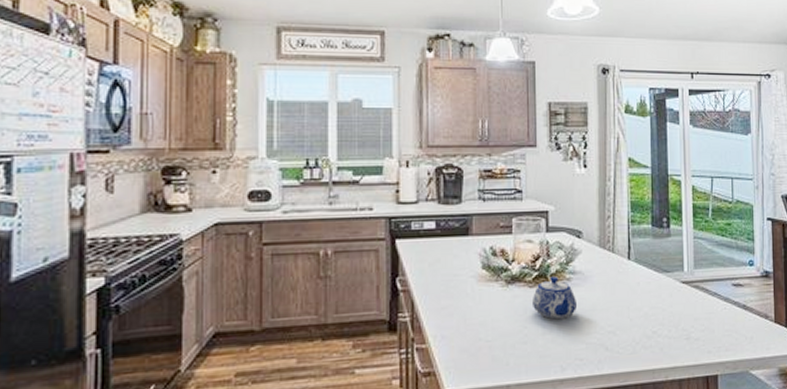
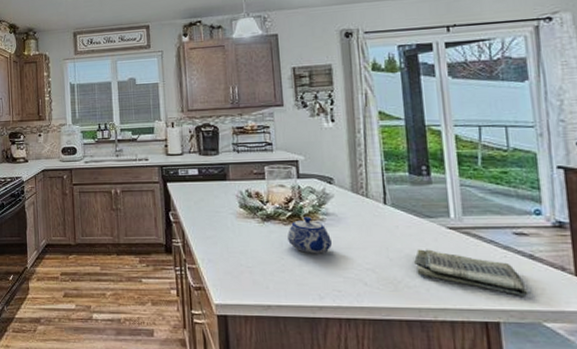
dish towel: none [651,305,741,347] -> present [414,249,529,296]

